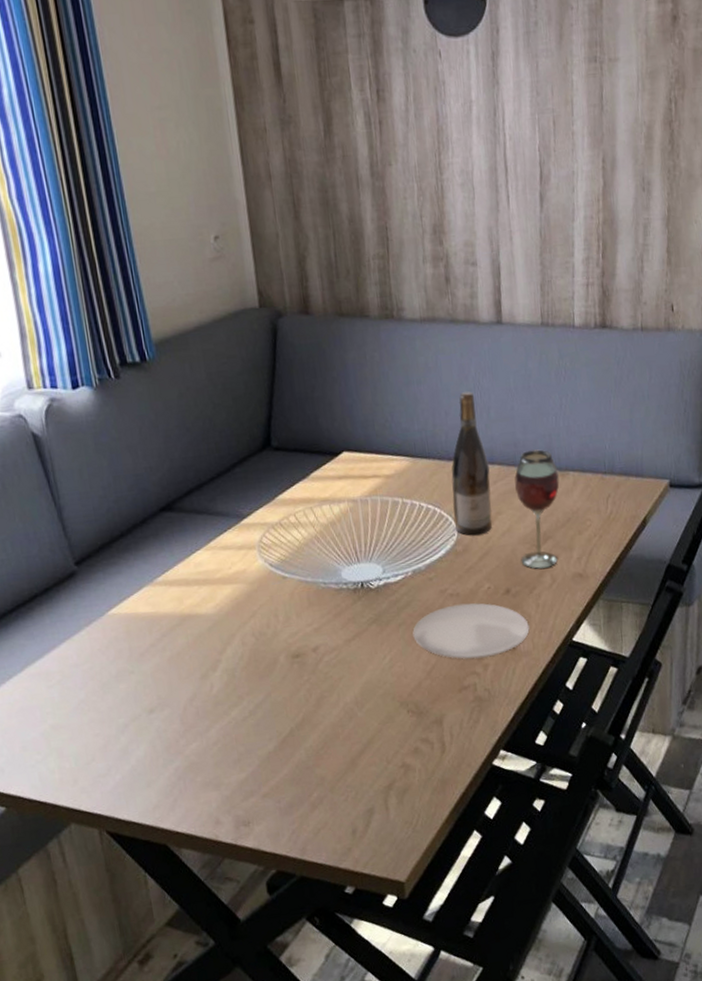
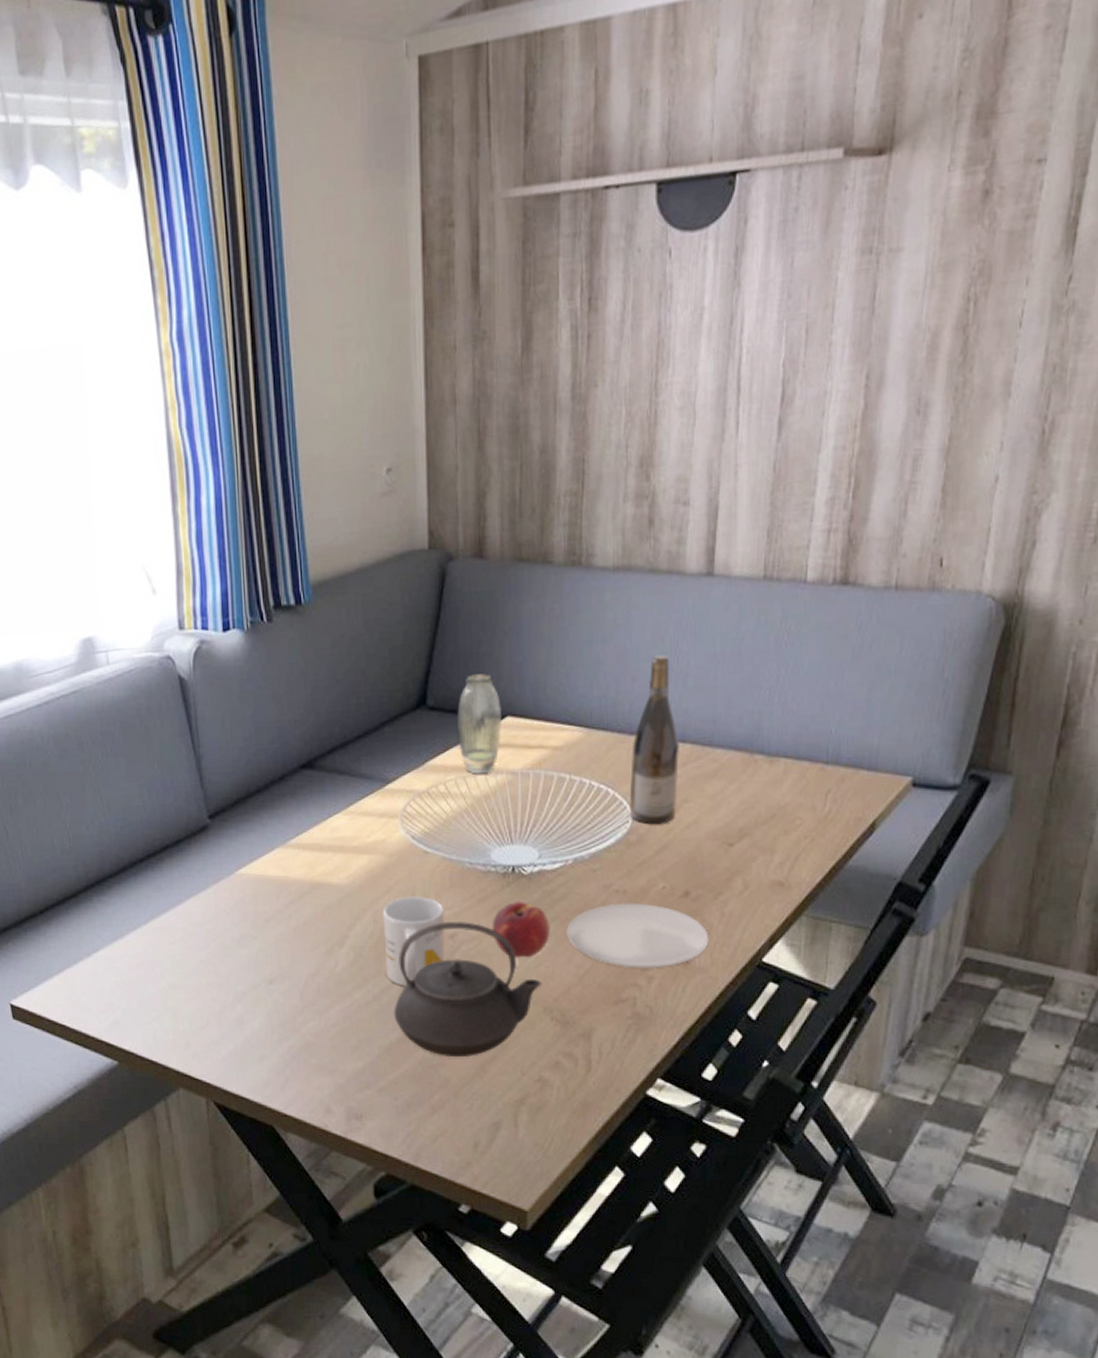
mug: none [250,617,310,700] -> present [383,897,445,986]
teapot: none [268,635,397,757] -> present [393,920,542,1057]
vase: none [299,415,341,505] -> present [457,674,503,774]
peach: none [348,611,400,662] -> present [491,900,551,958]
wineglass: present [514,449,560,569] -> none [707,728,766,871]

